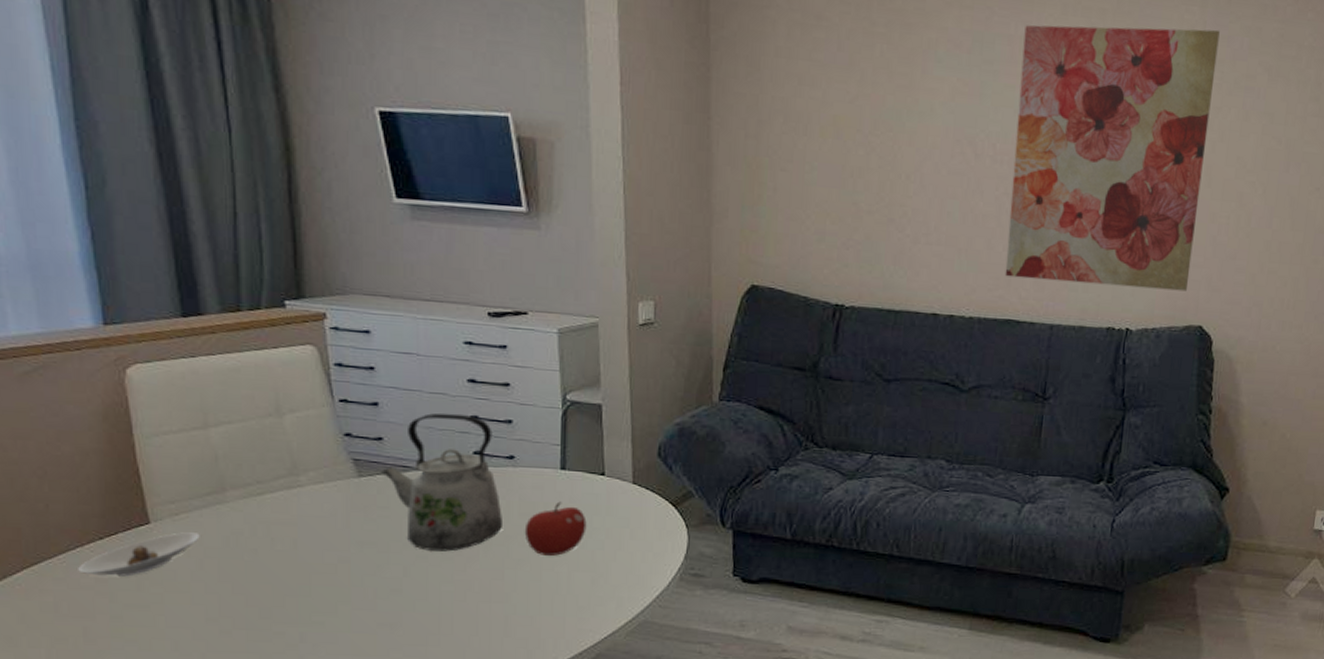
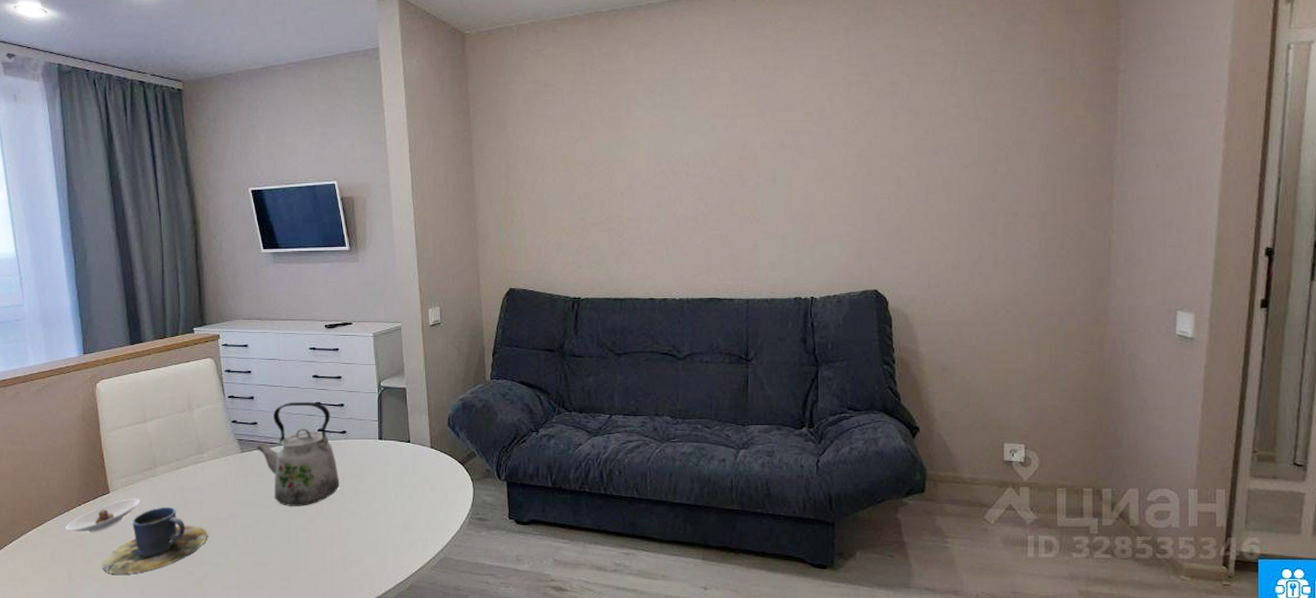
cup: none [139,545,306,634] -> present [102,506,208,575]
fruit: present [524,501,587,557] -> none [354,464,399,508]
wall art: present [1005,25,1220,292] -> none [703,50,863,264]

